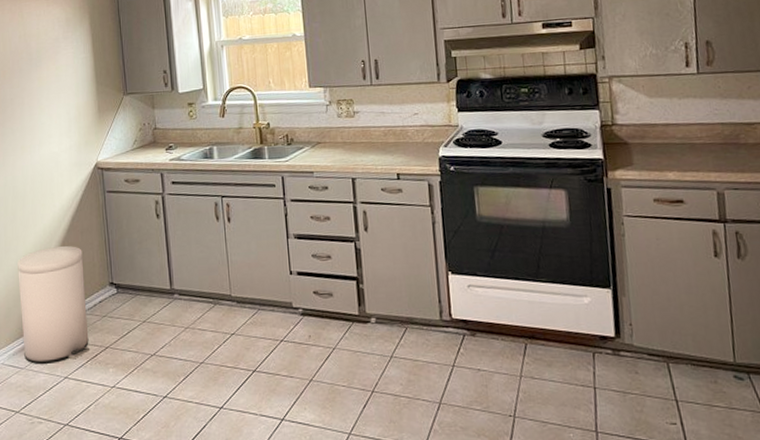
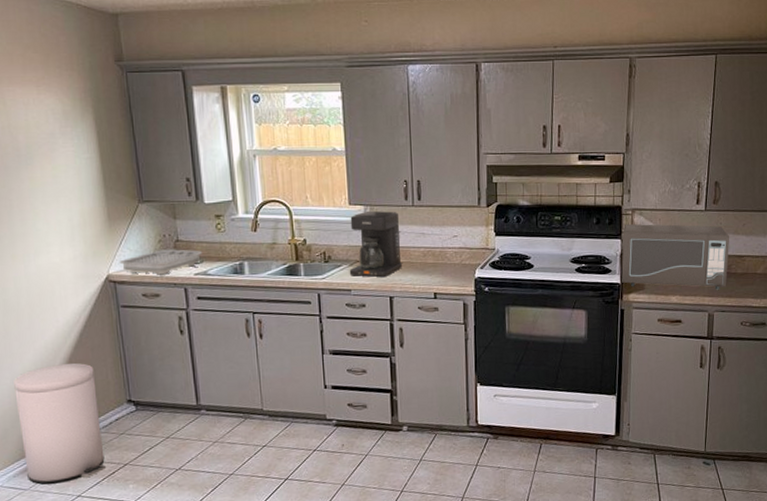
dish rack: none [106,136,177,162] -> present [119,249,203,275]
coffee maker: none [311,91,363,159] -> present [349,210,402,277]
microwave: none [600,90,737,164] -> present [621,223,730,290]

